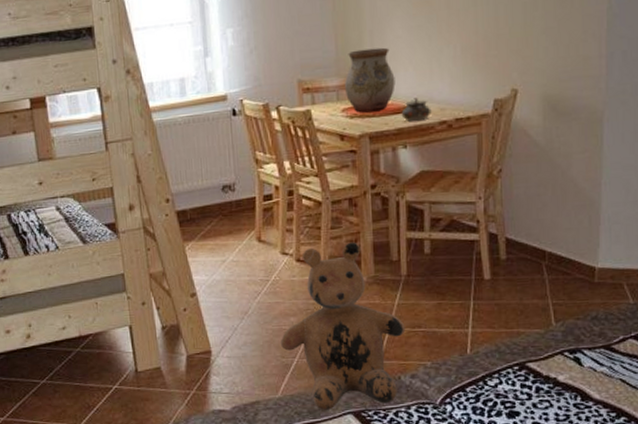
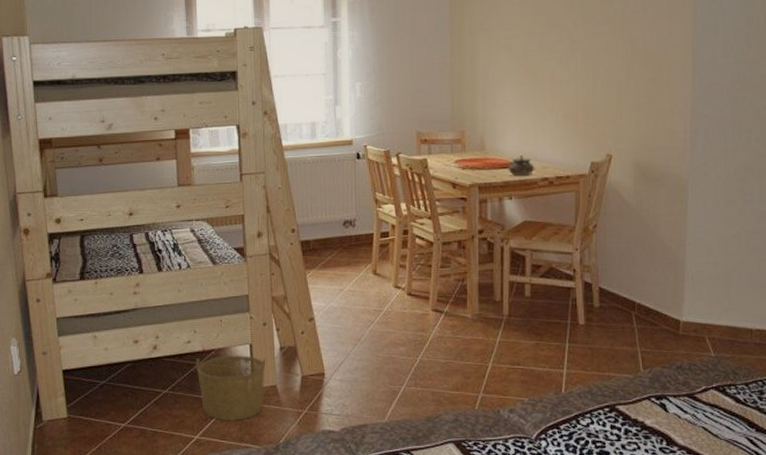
basket: none [73,337,148,407] -> present [196,354,266,420]
teddy bear: present [280,242,406,411] -> none [389,281,506,439]
vase: present [344,47,395,114] -> none [458,109,504,166]

